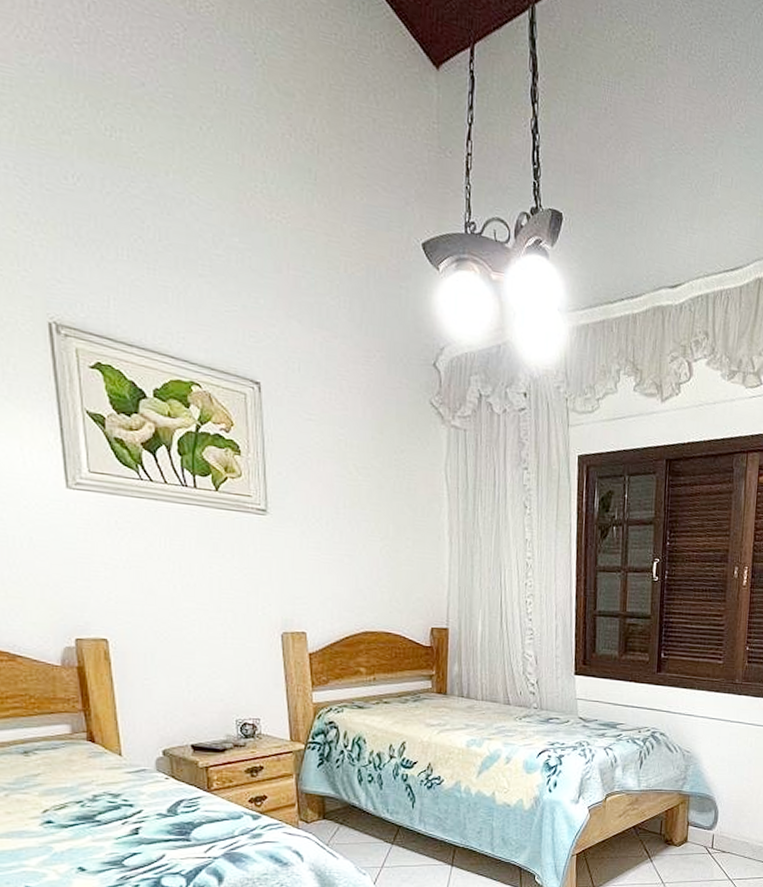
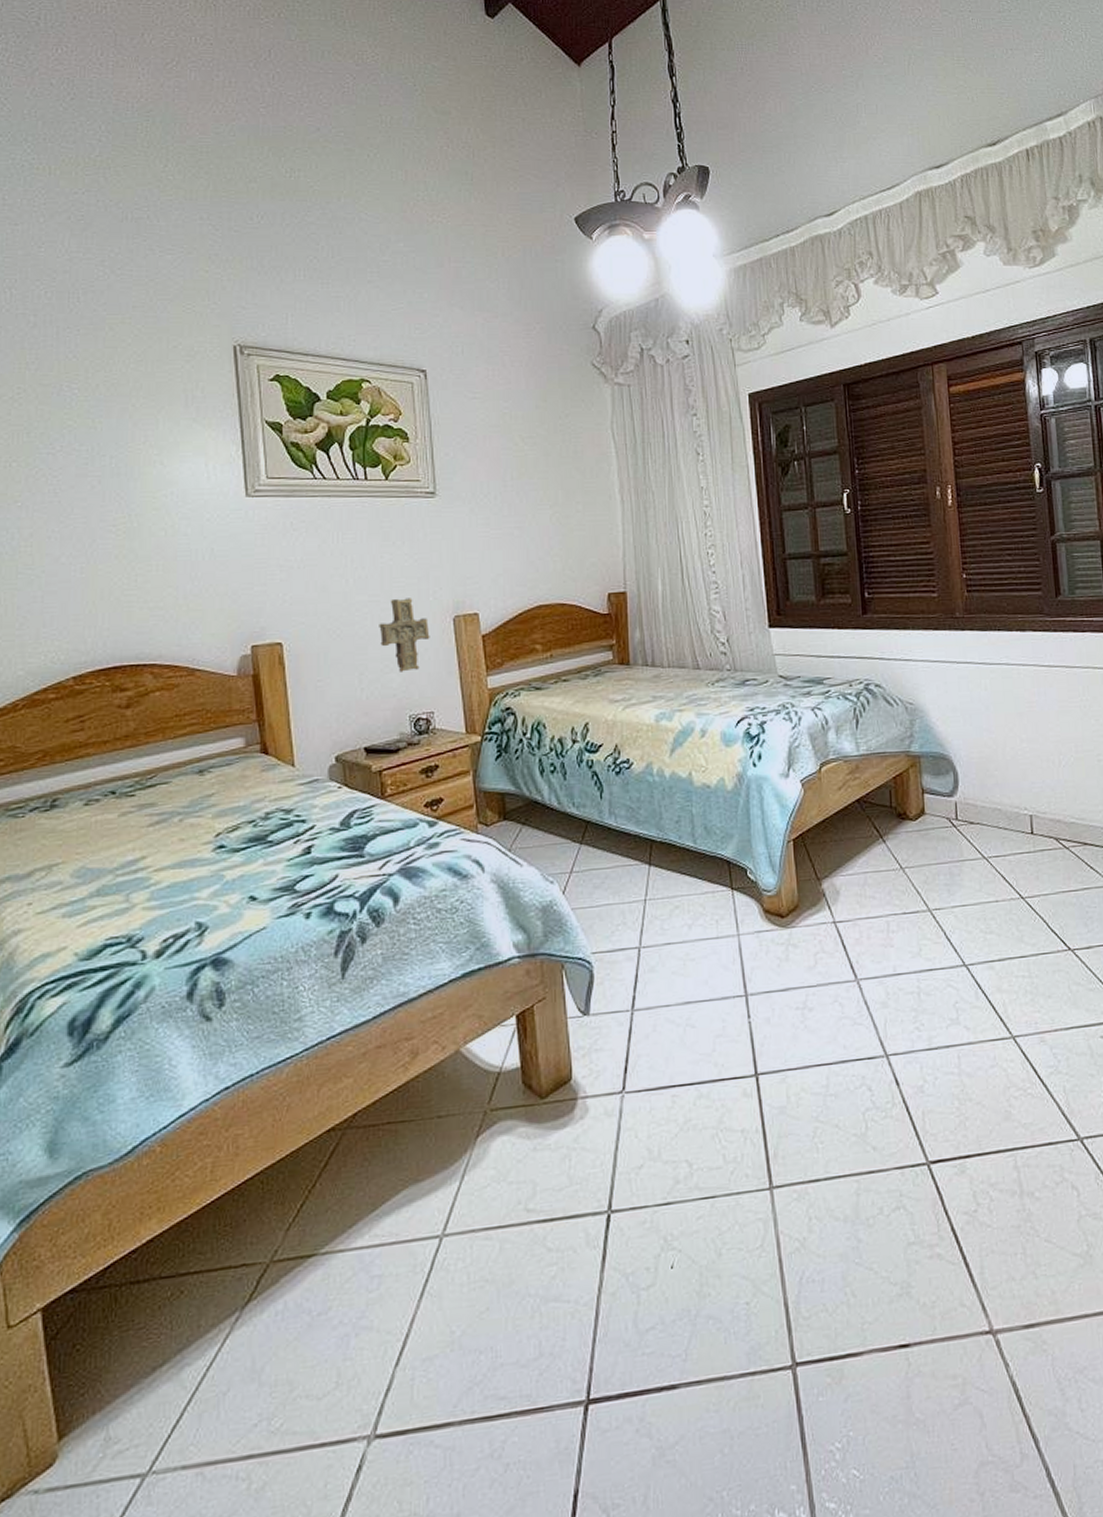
decorative cross: none [207,609,258,679] -> present [379,598,430,672]

